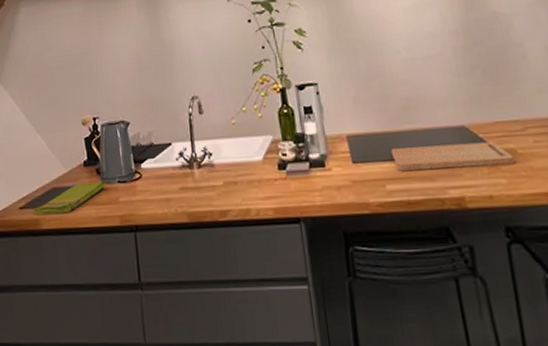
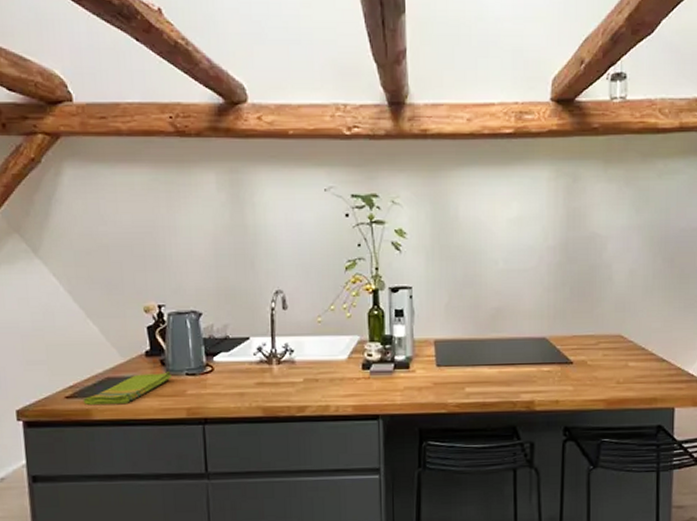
cutting board: present [390,141,515,171] -> none [474,353,583,376]

